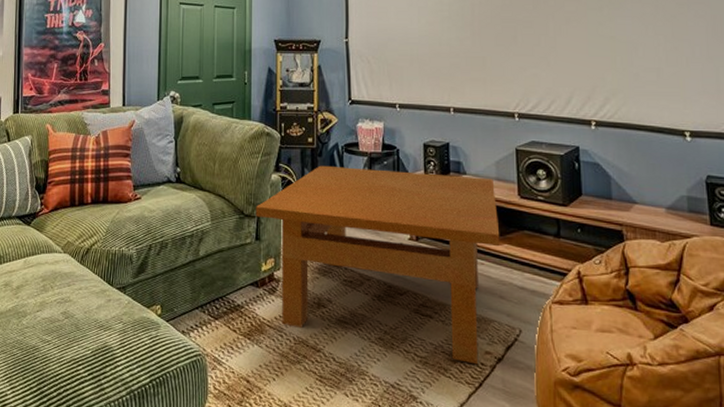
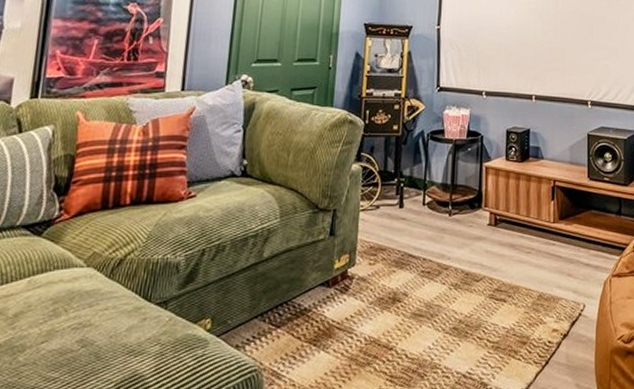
table: present [255,165,500,365] -> none [331,153,571,343]

